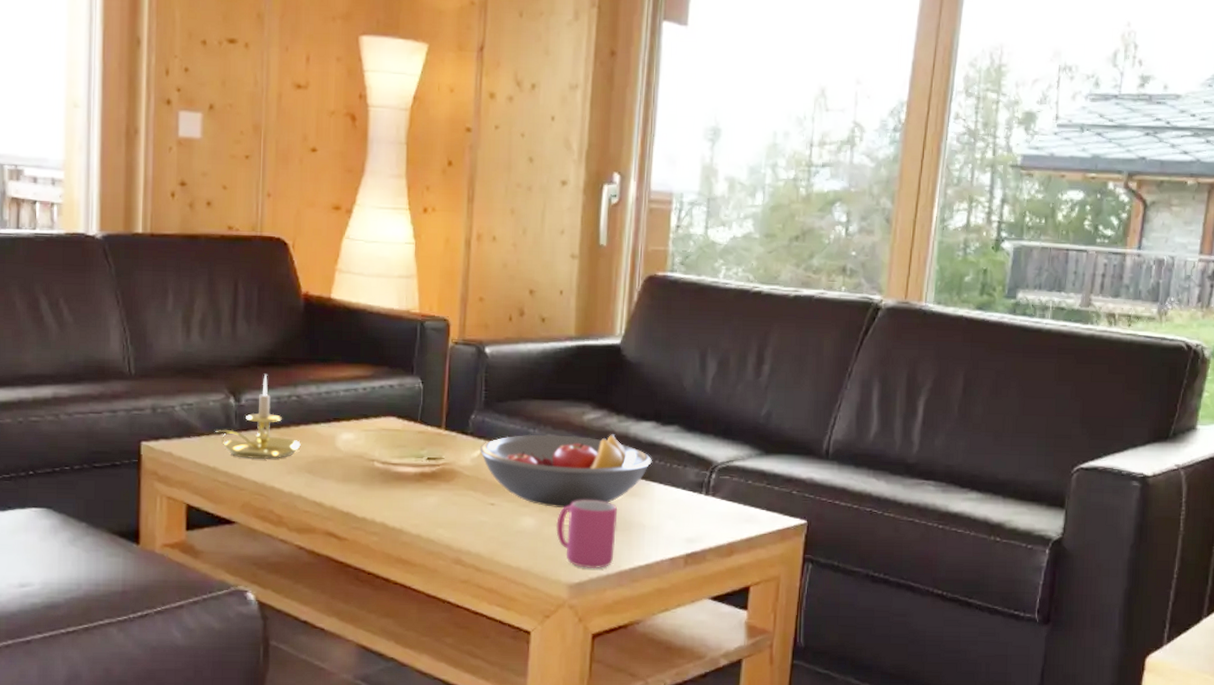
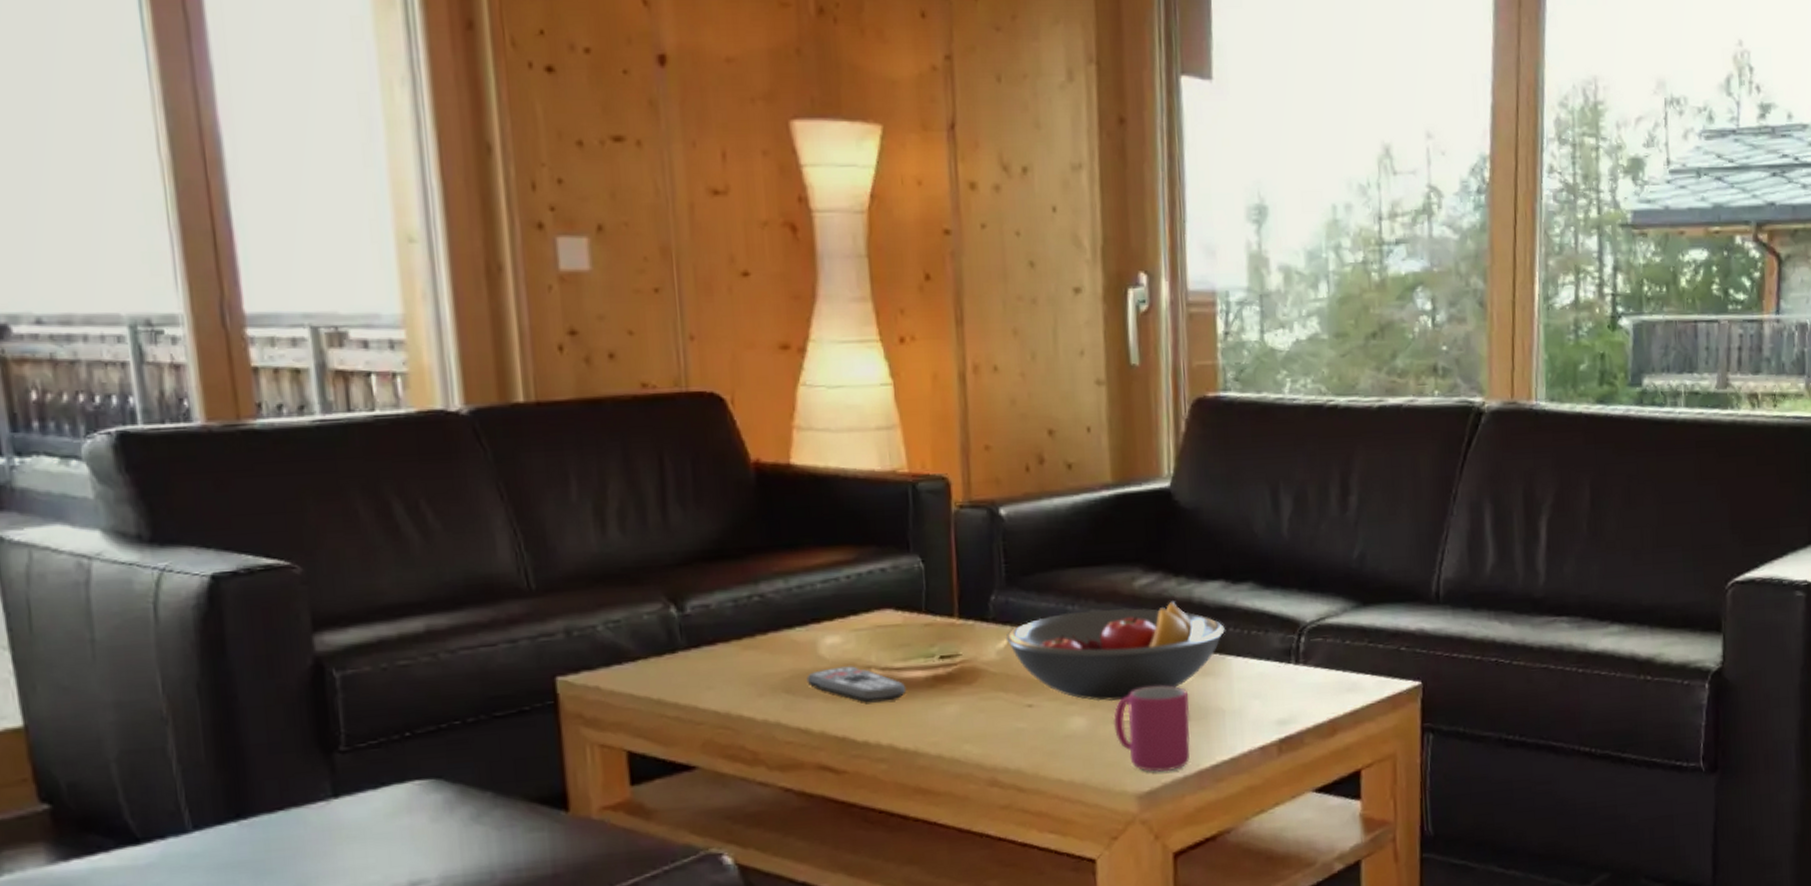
candle holder: present [215,373,301,460] -> none [655,571,772,684]
remote control: none [325,457,399,488] -> present [806,666,907,703]

